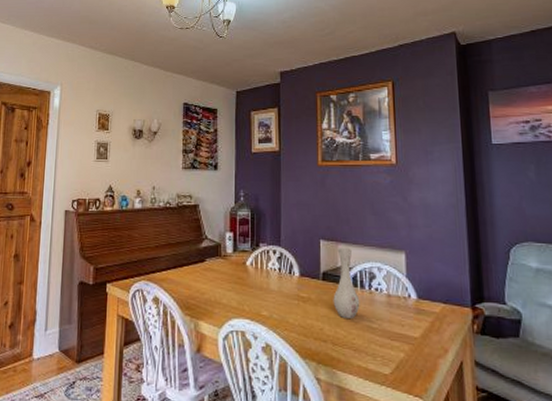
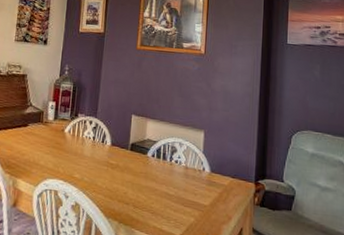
vase: present [333,247,360,319] -> none [138,122,161,186]

